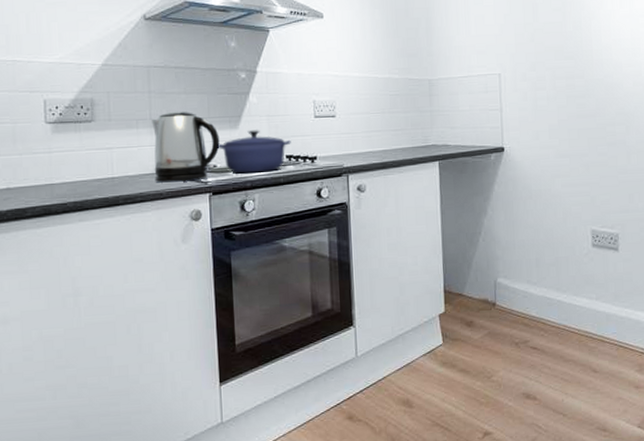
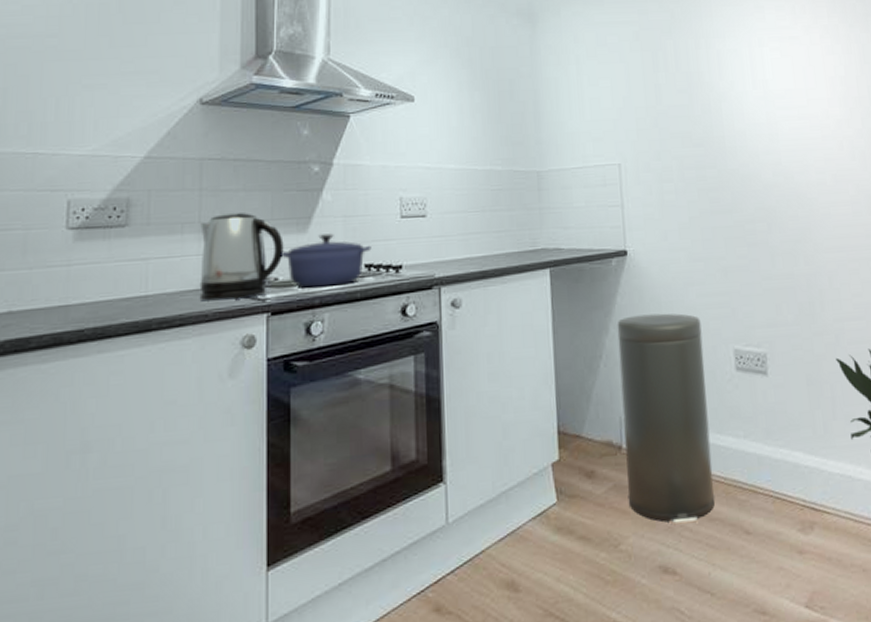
pedal bin: none [494,199,570,364] -> present [617,313,715,525]

